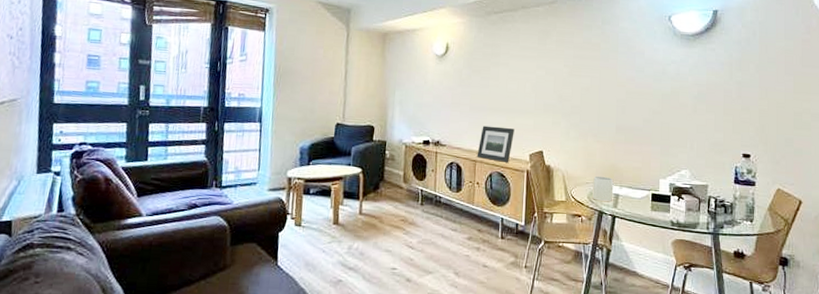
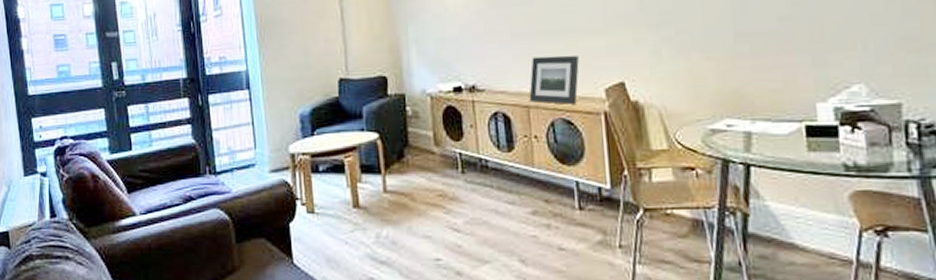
mug: present [592,176,614,202] -> none [706,108,743,146]

